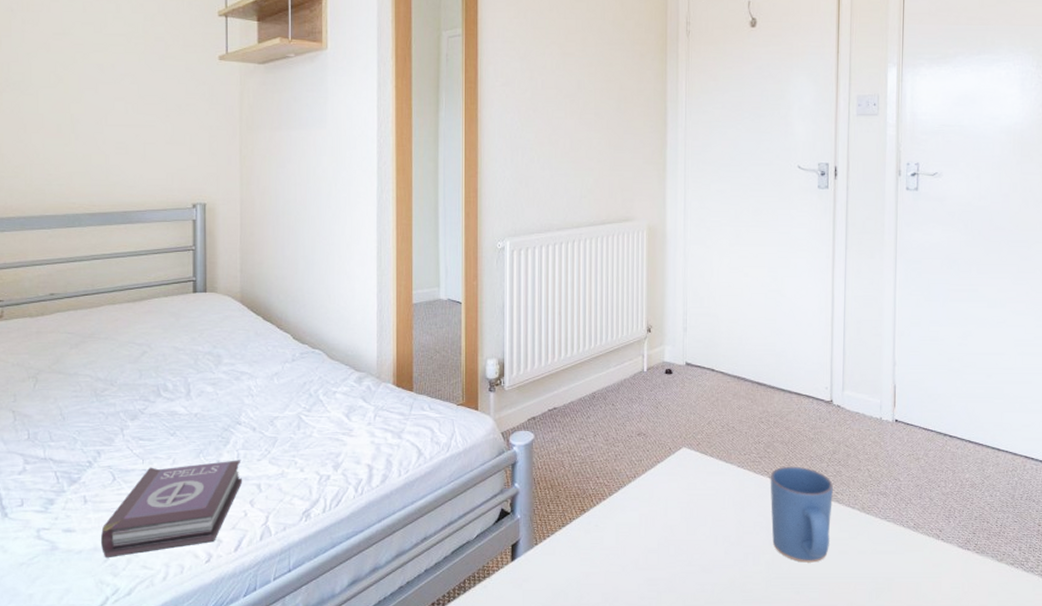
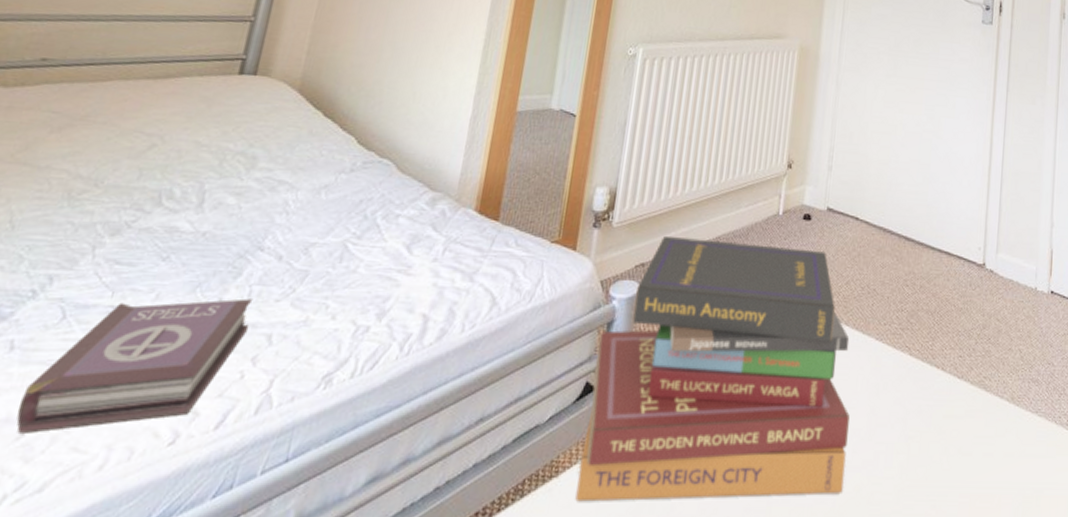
books: none [506,394,720,594] -> present [575,235,850,502]
mug: present [770,466,833,563] -> none [909,341,981,467]

